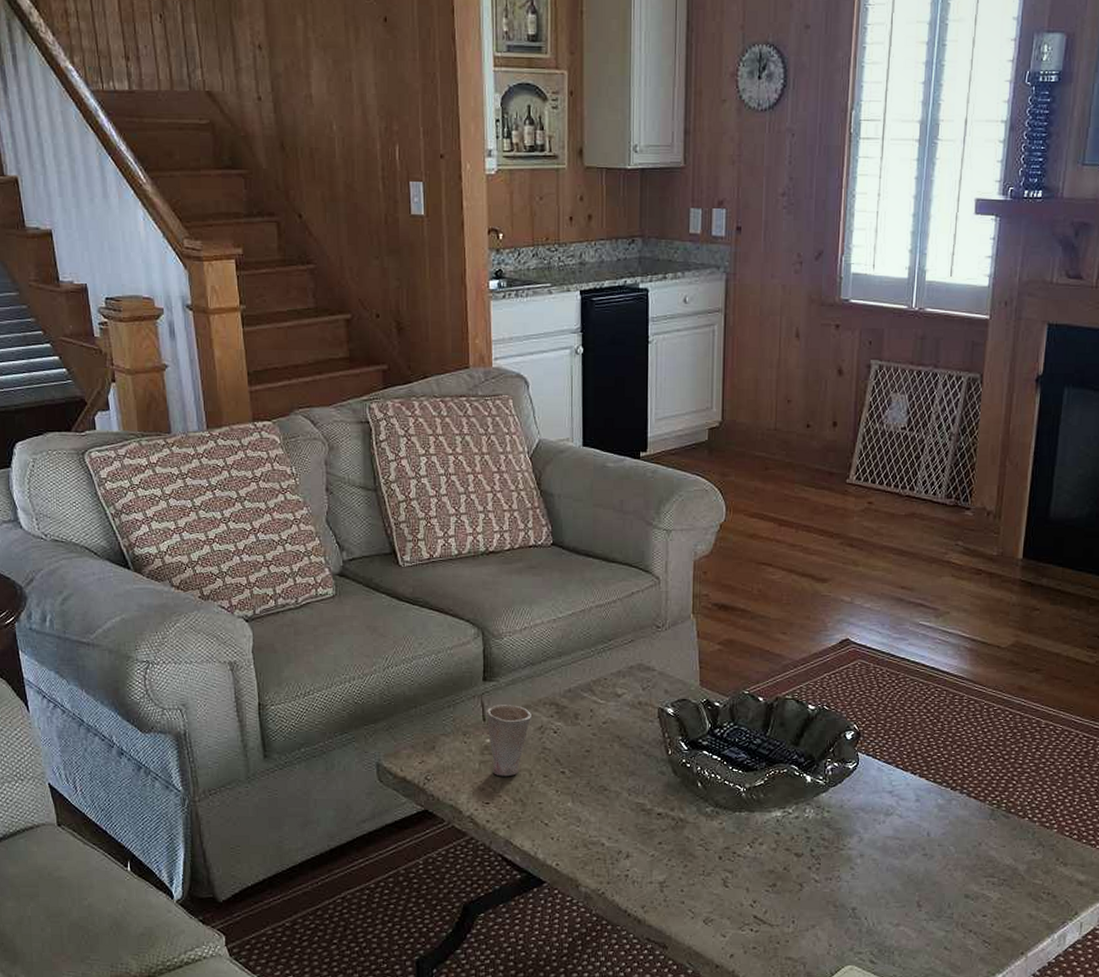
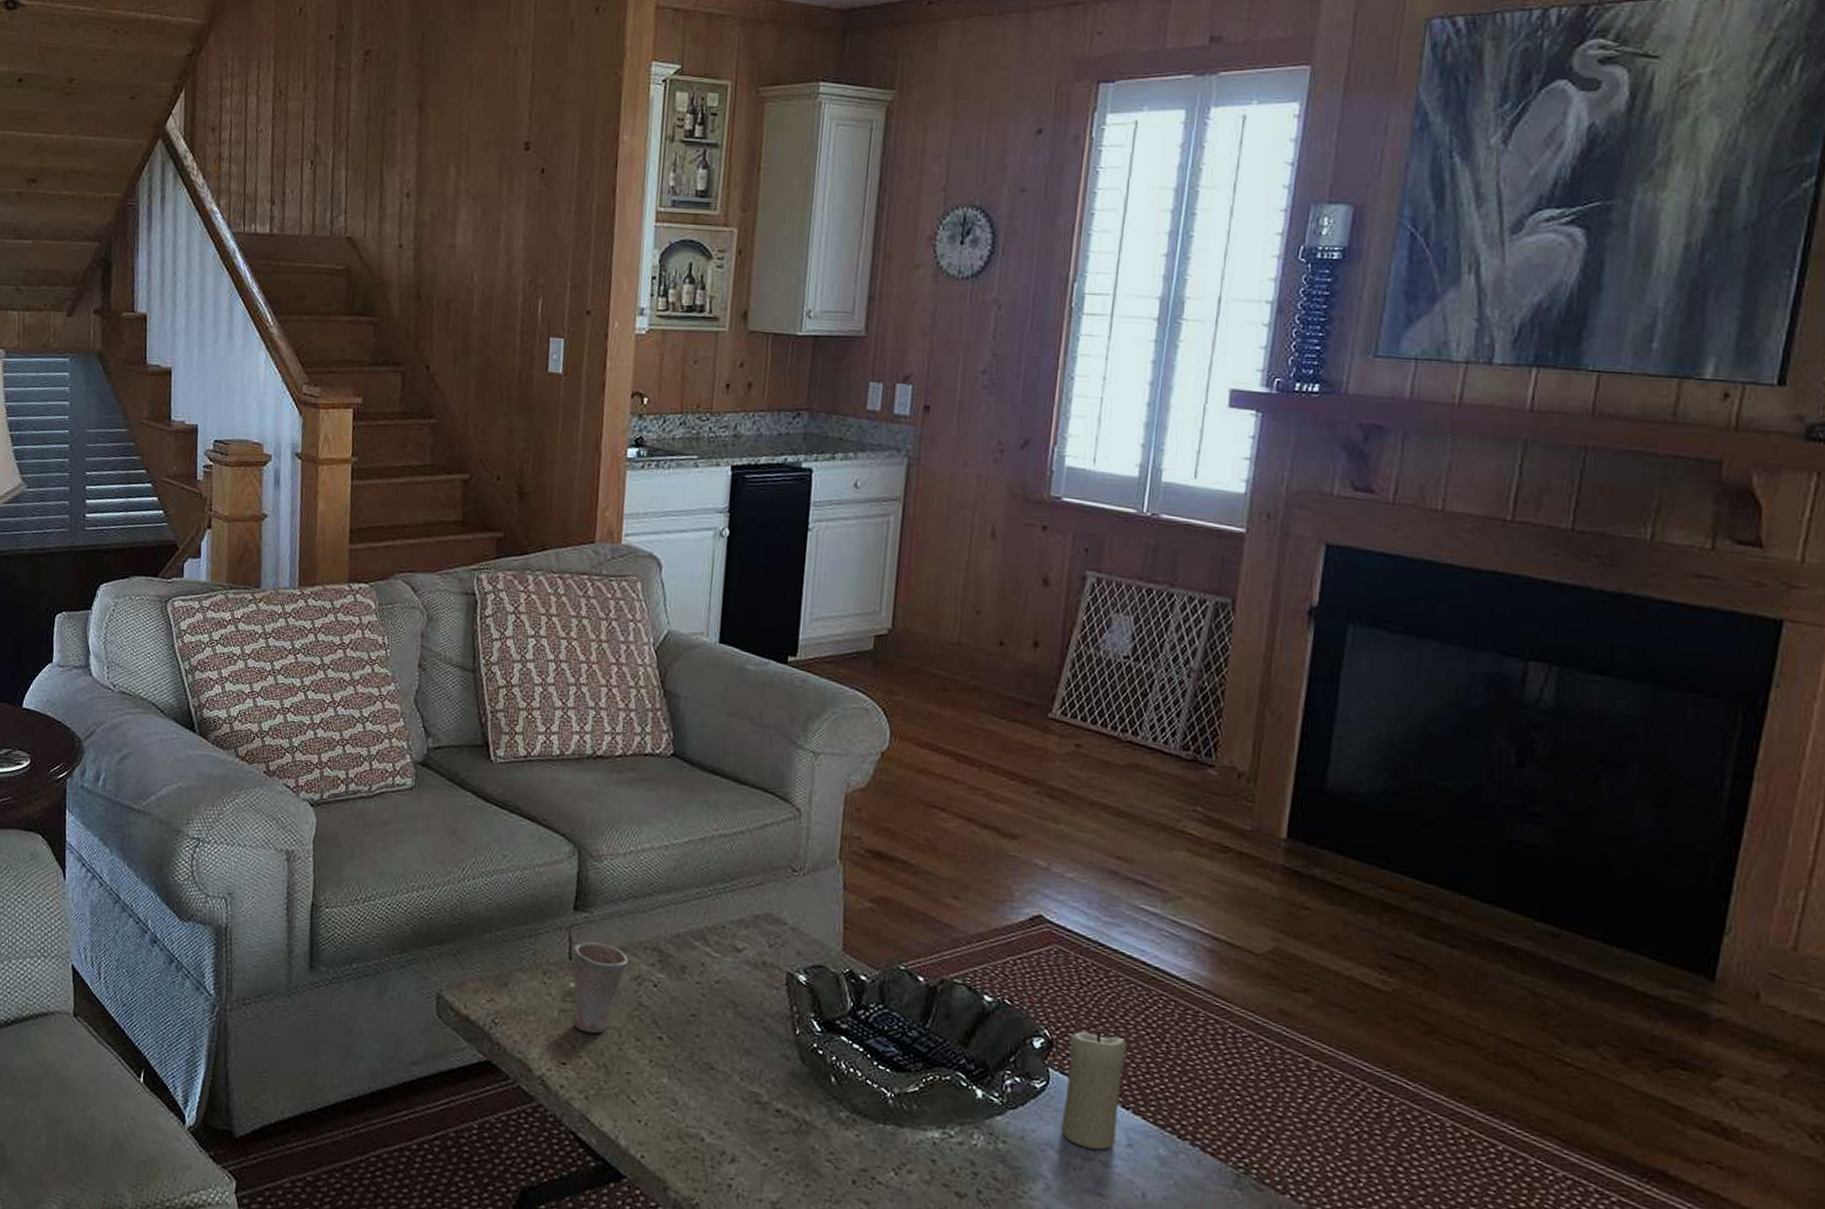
candle: none [868,718,913,807] -> present [1060,1028,1127,1151]

